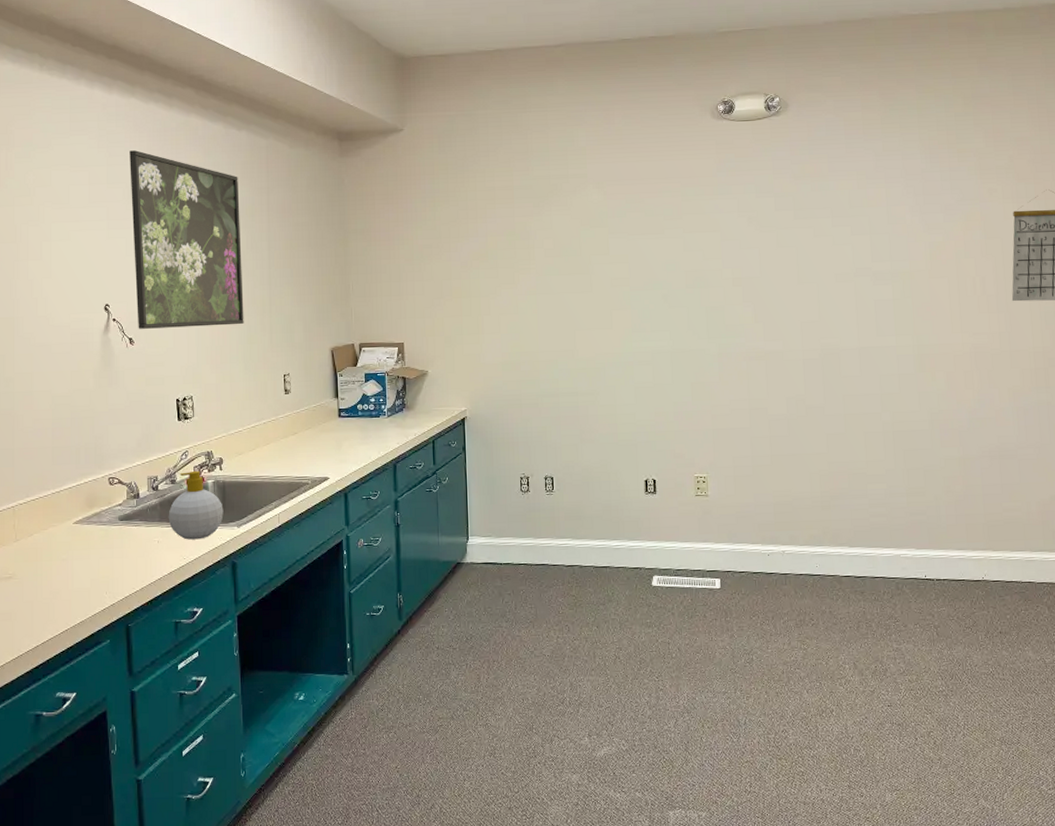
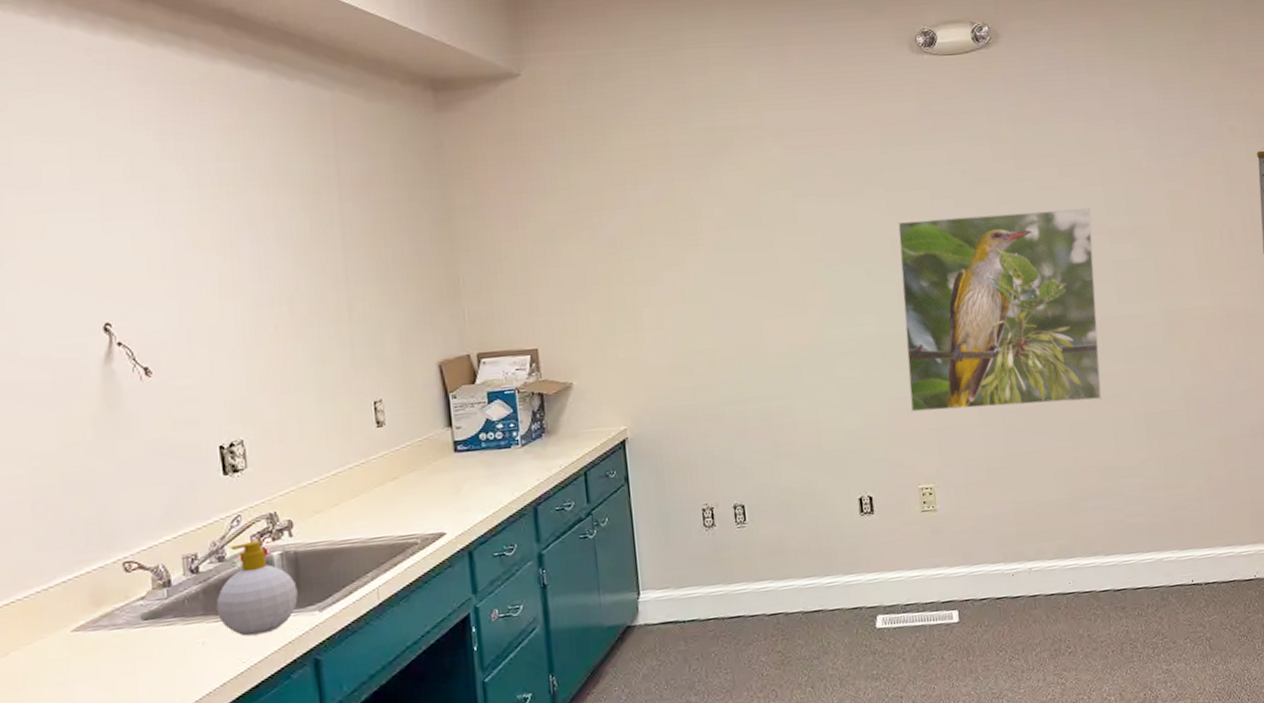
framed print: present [129,150,244,329] -> none [130,111,313,354]
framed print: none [691,253,858,416] -> present [897,207,1102,412]

